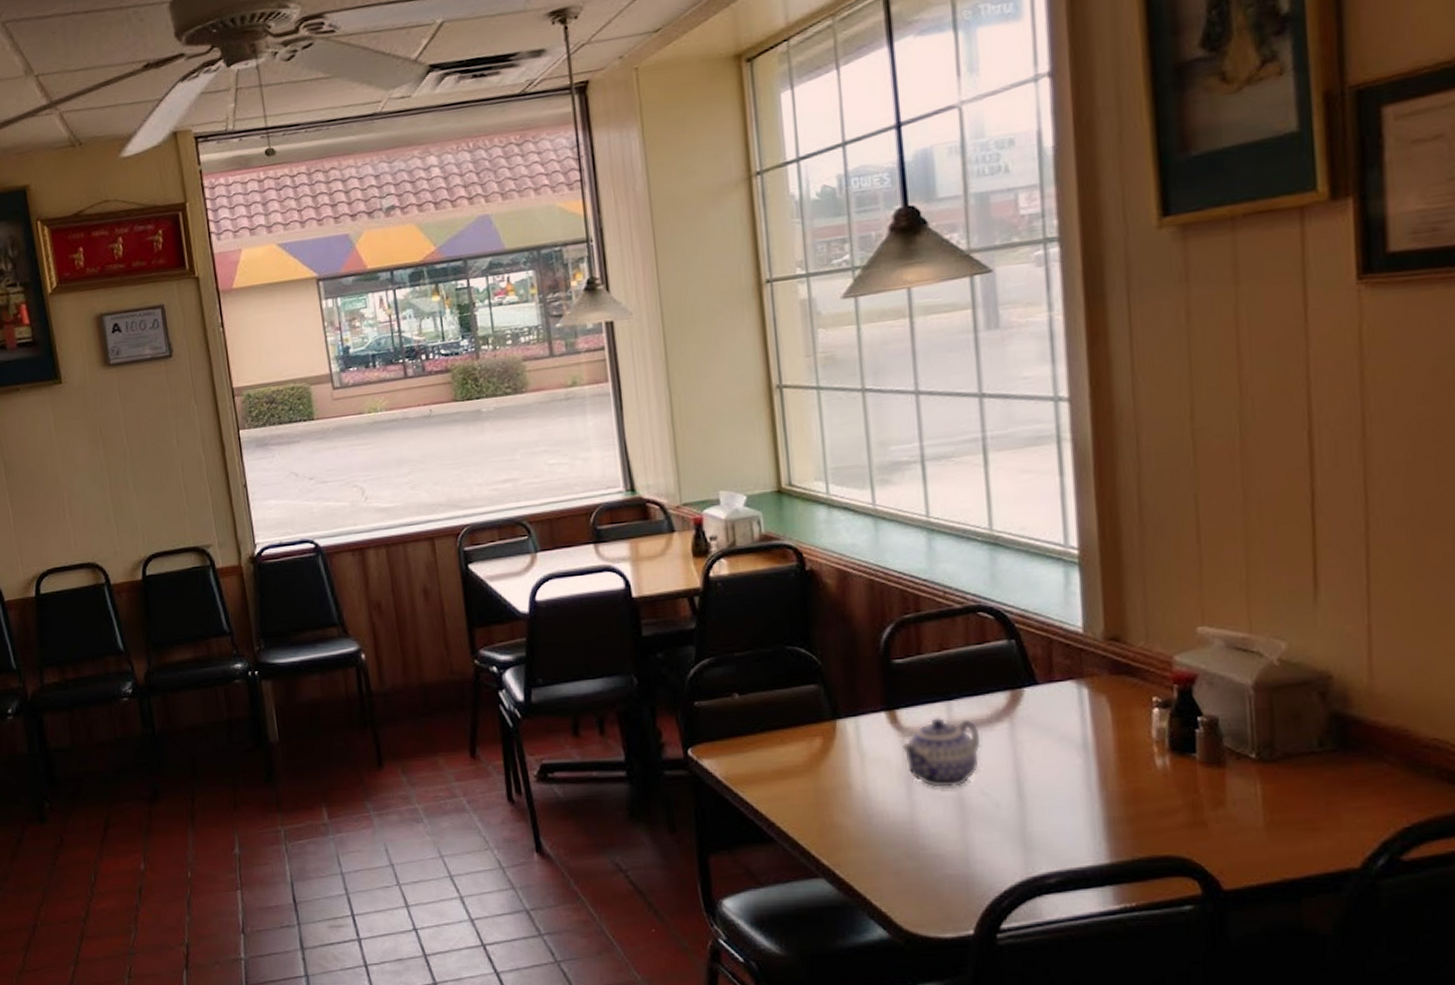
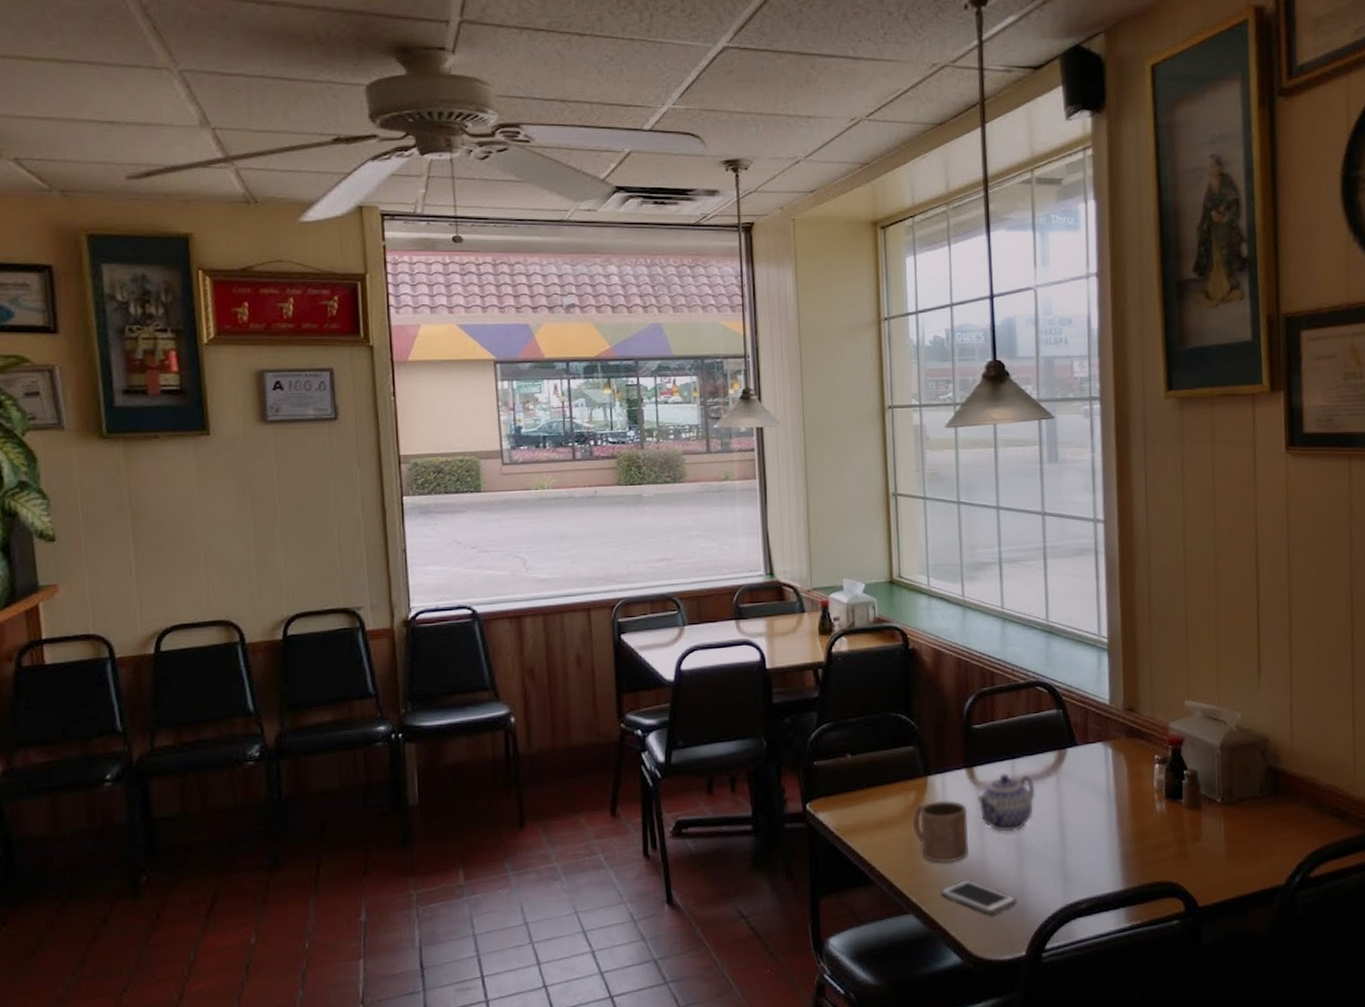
mug: none [818,748,894,822] -> present [912,800,969,864]
cell phone: none [858,842,961,884] -> present [940,879,1017,915]

